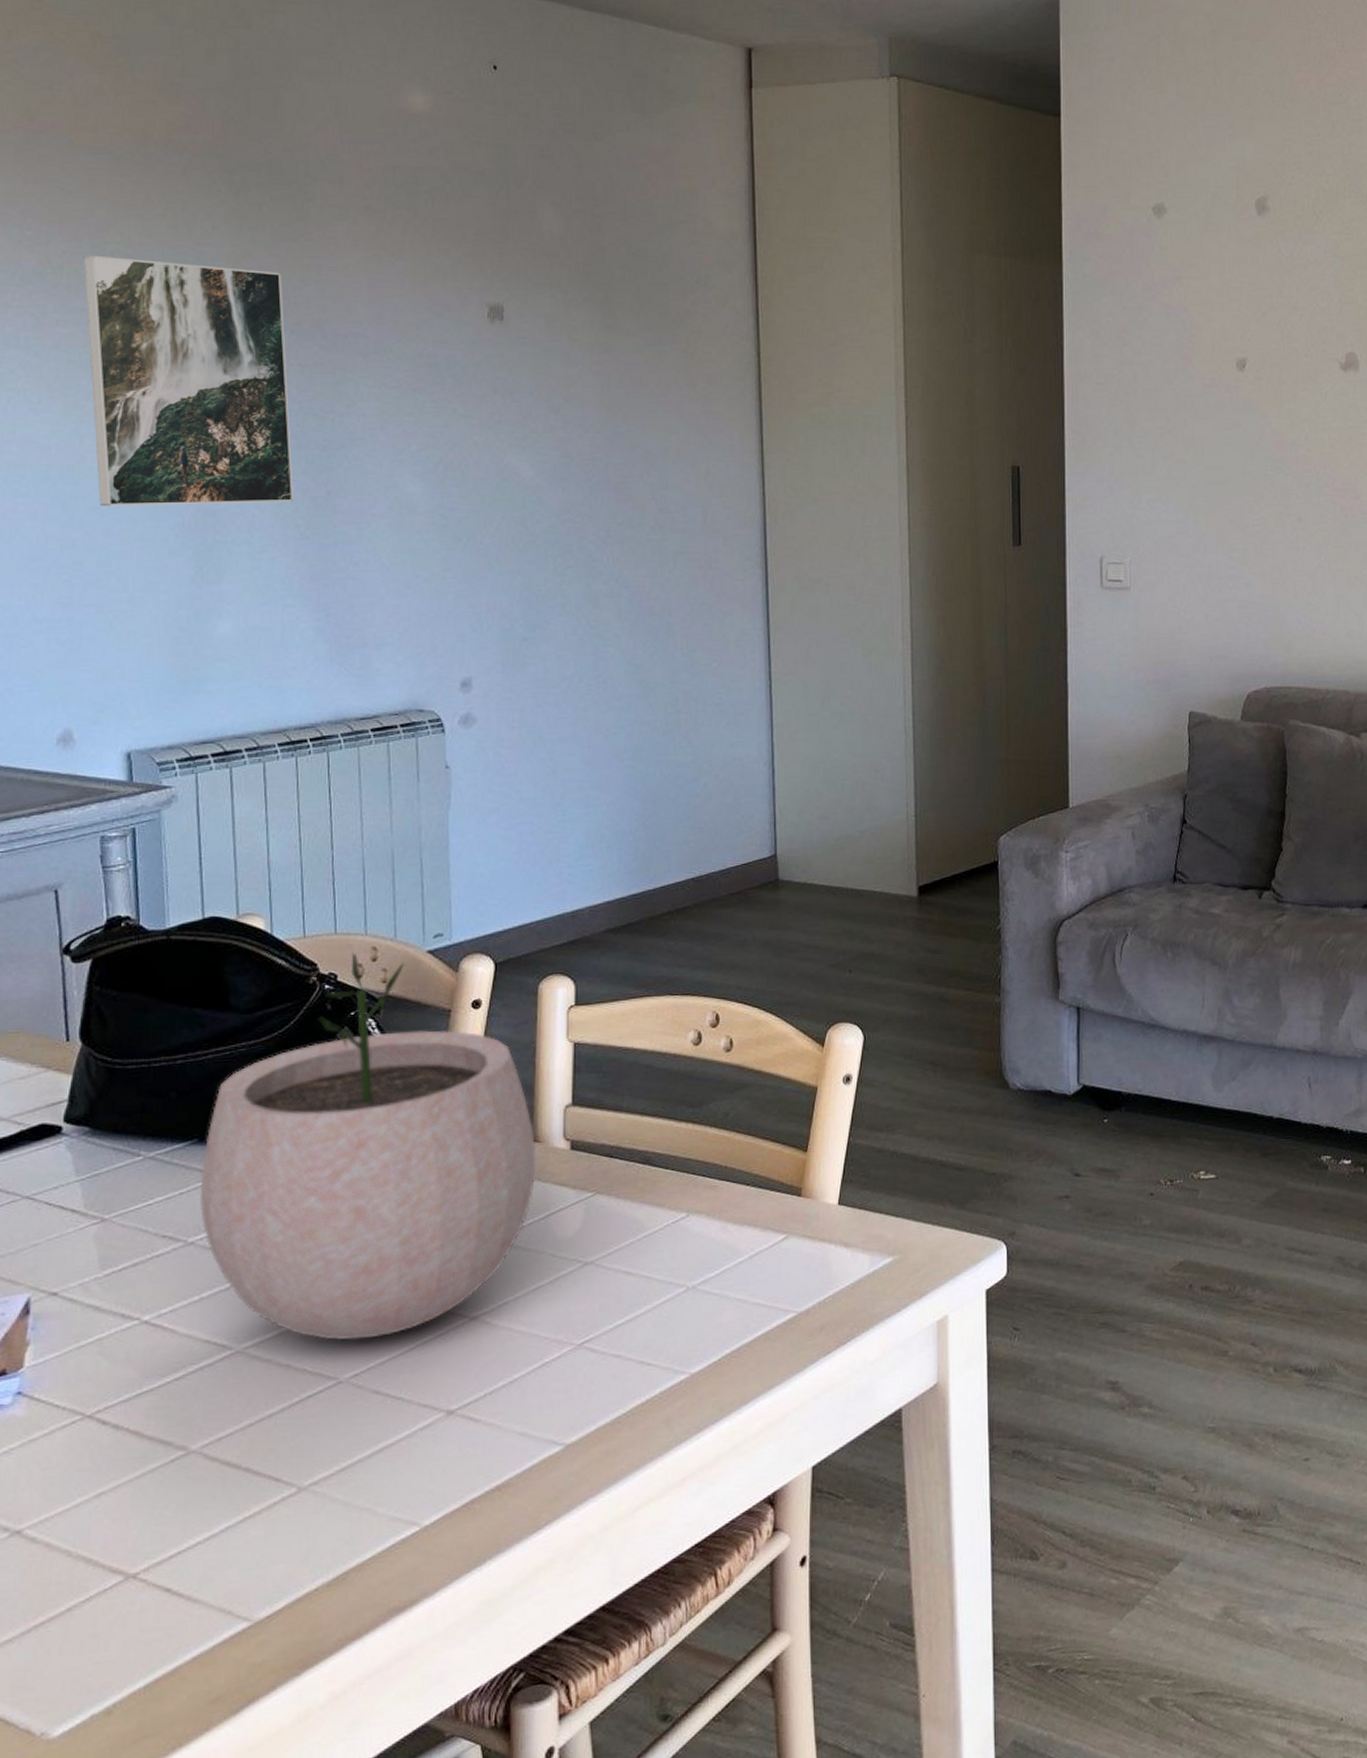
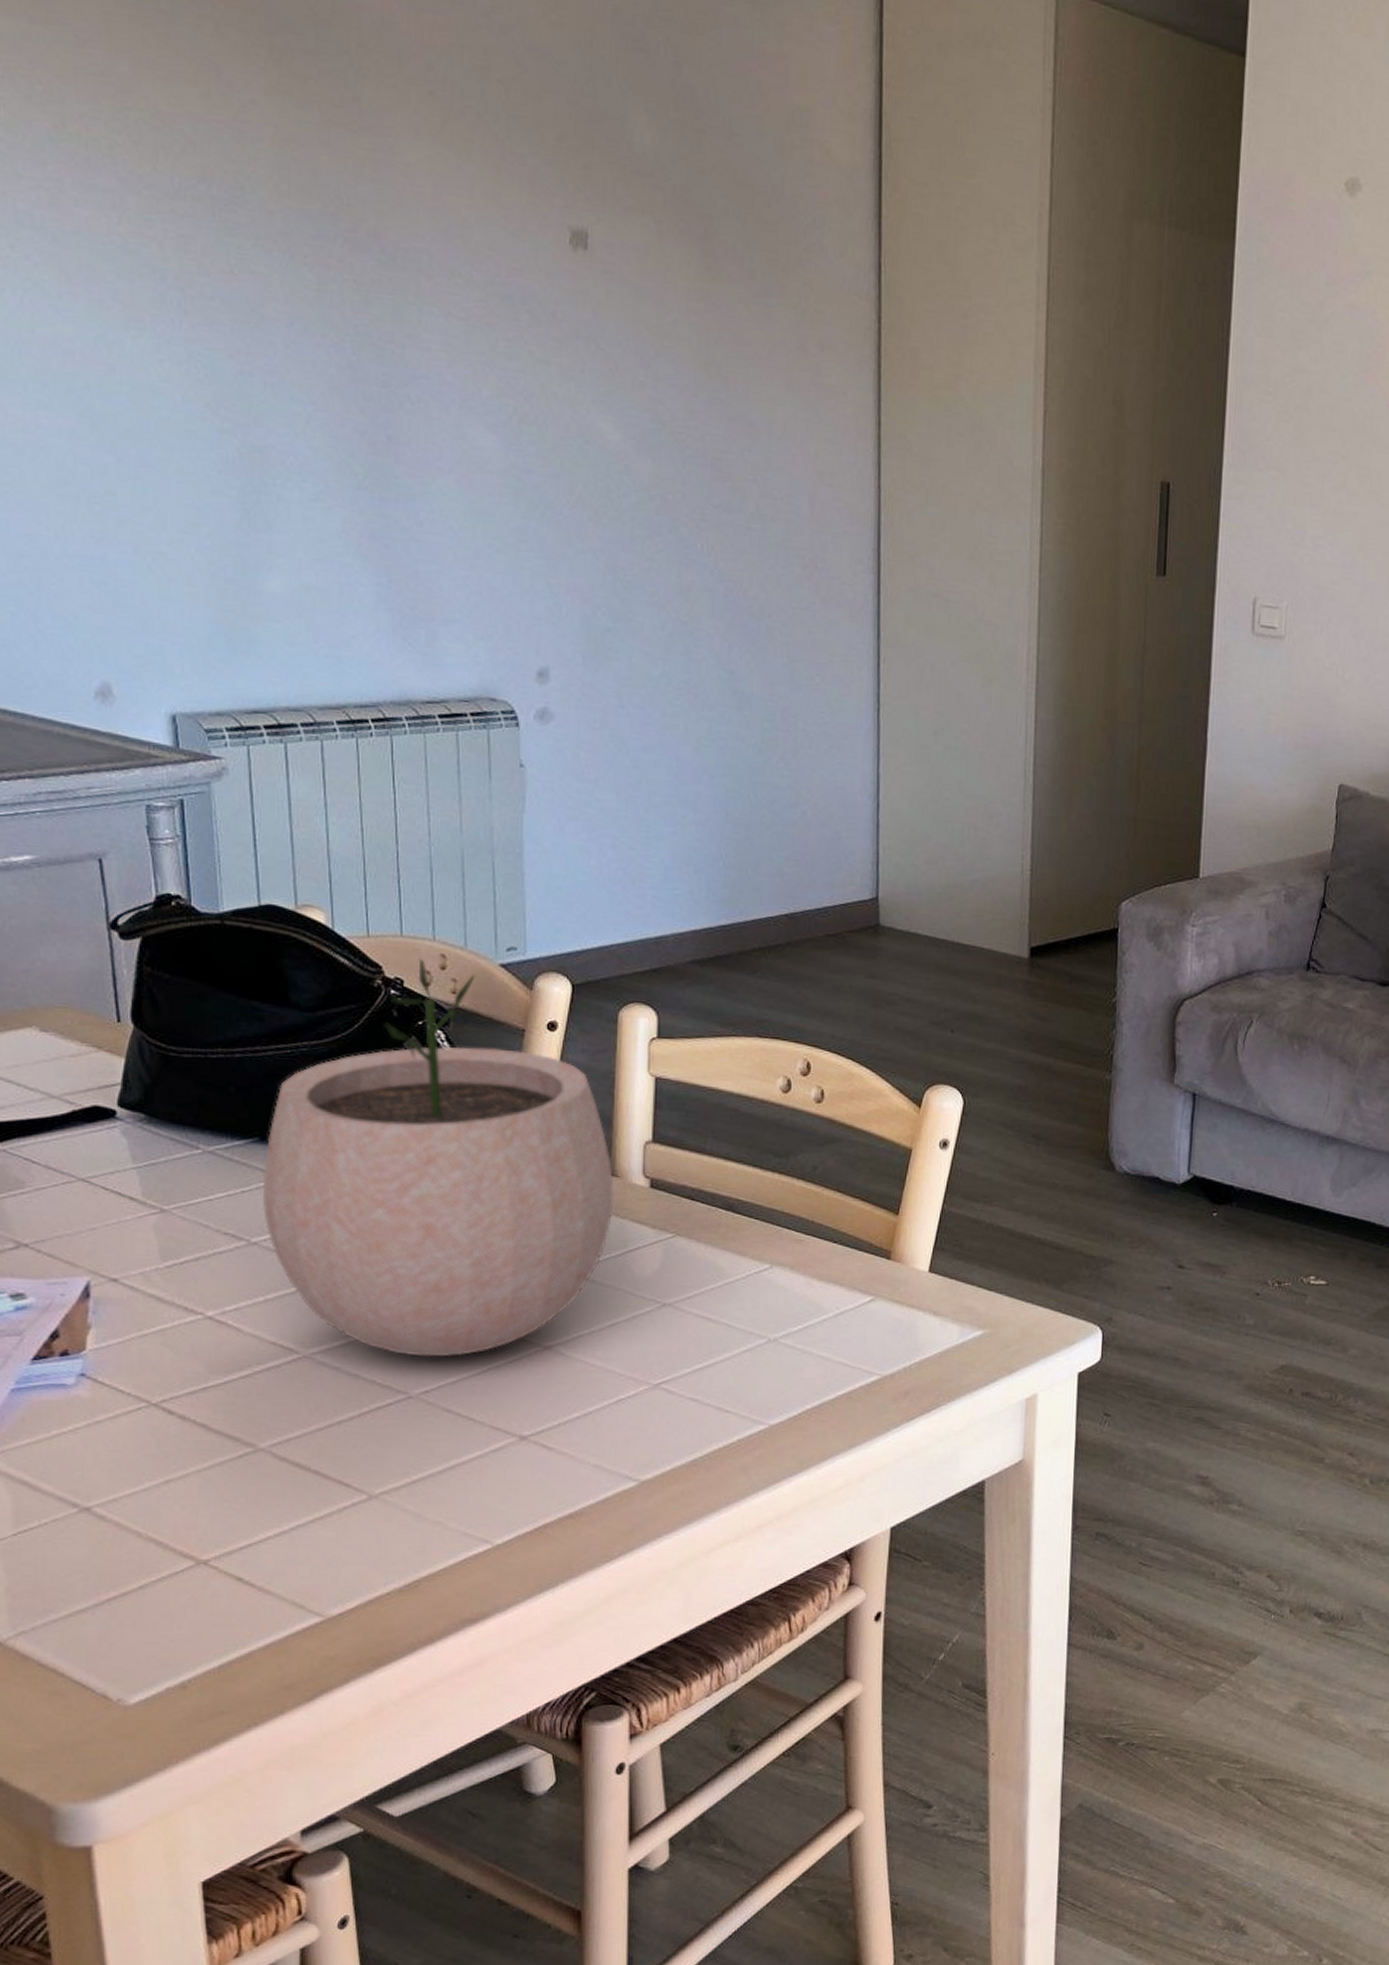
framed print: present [83,255,294,507] -> none [103,122,350,445]

